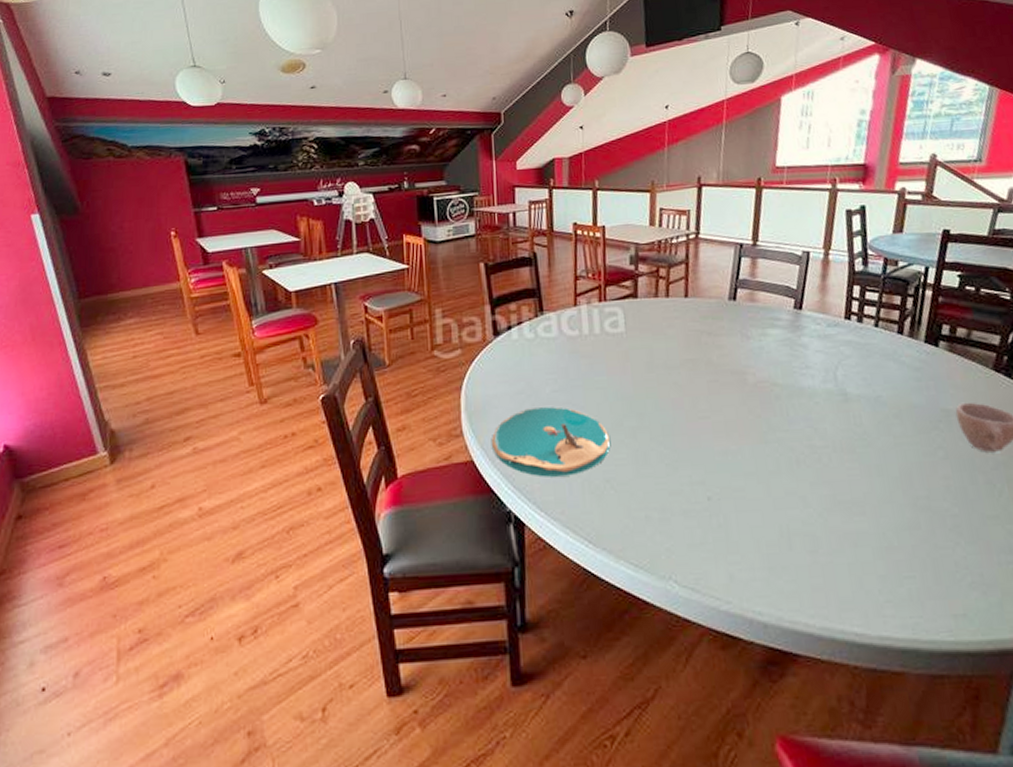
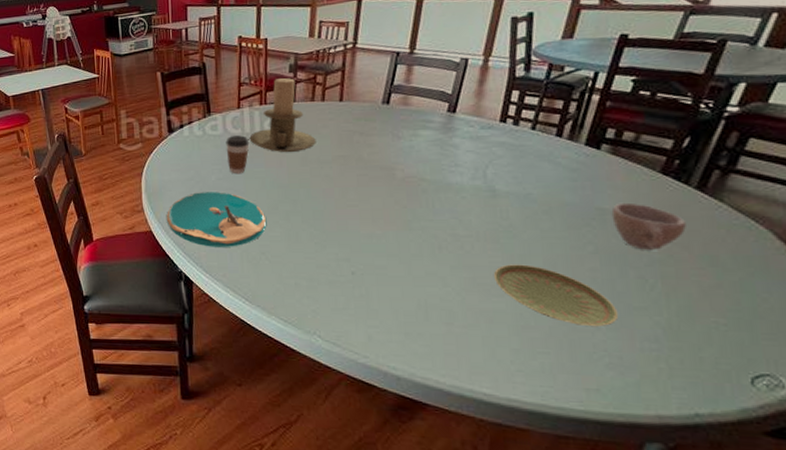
coffee cup: none [561,338,589,385] -> present [225,135,250,175]
candle holder: none [588,271,662,357] -> present [249,78,316,152]
plate: none [852,475,975,542] -> present [493,264,619,327]

